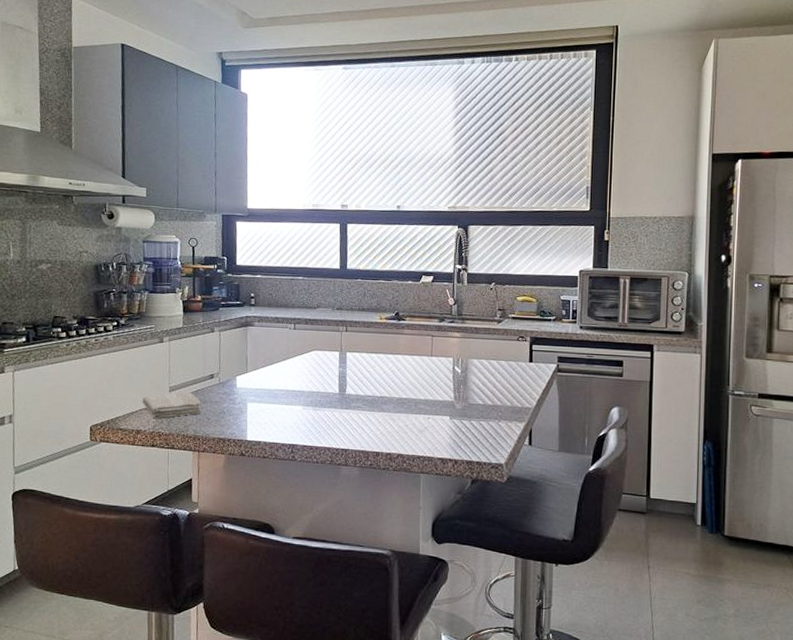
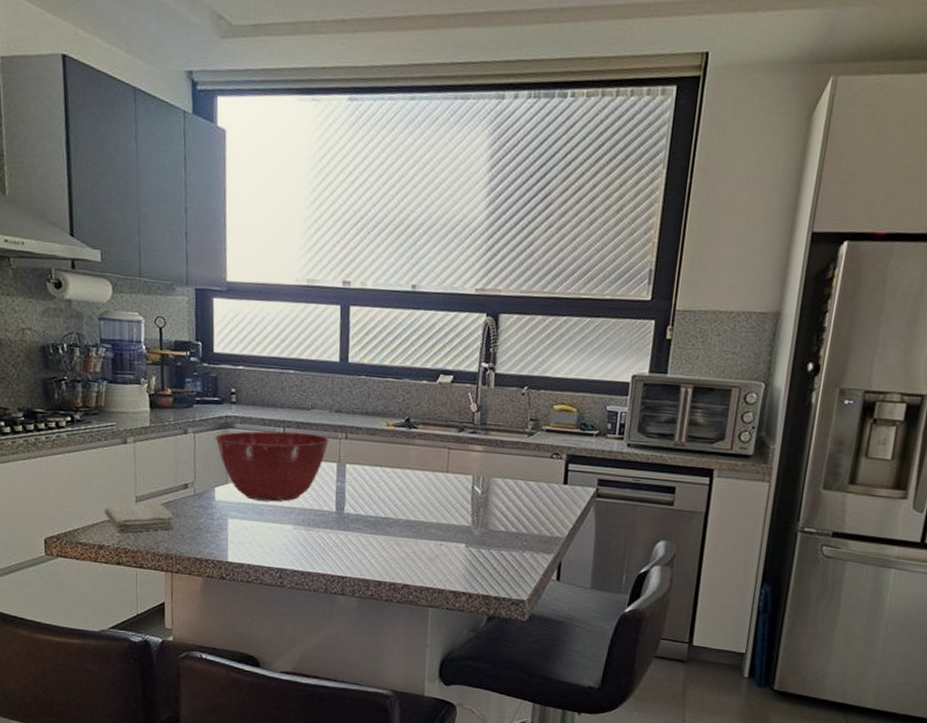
mixing bowl: none [237,327,332,387] -> present [215,431,329,502]

